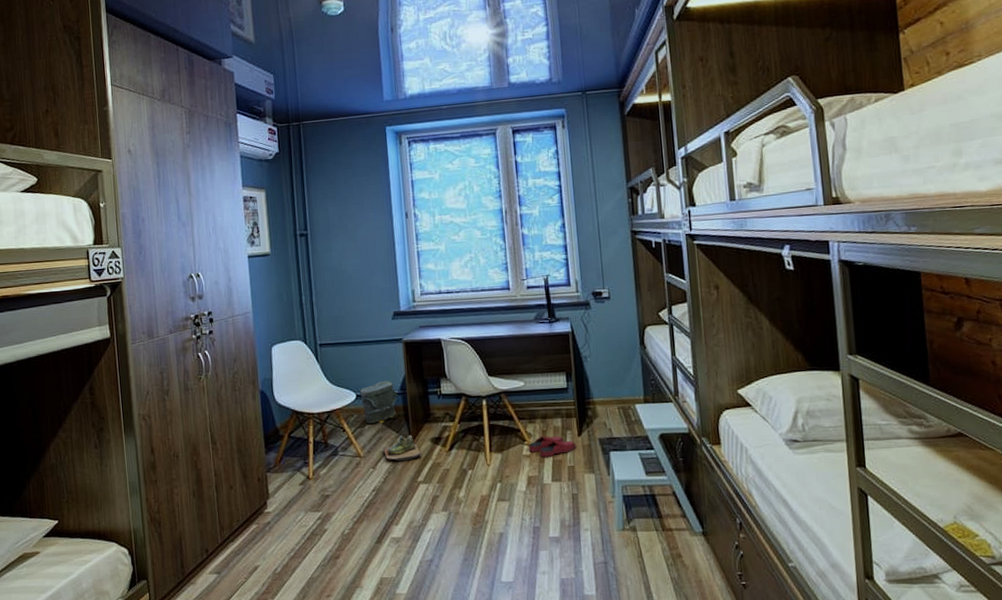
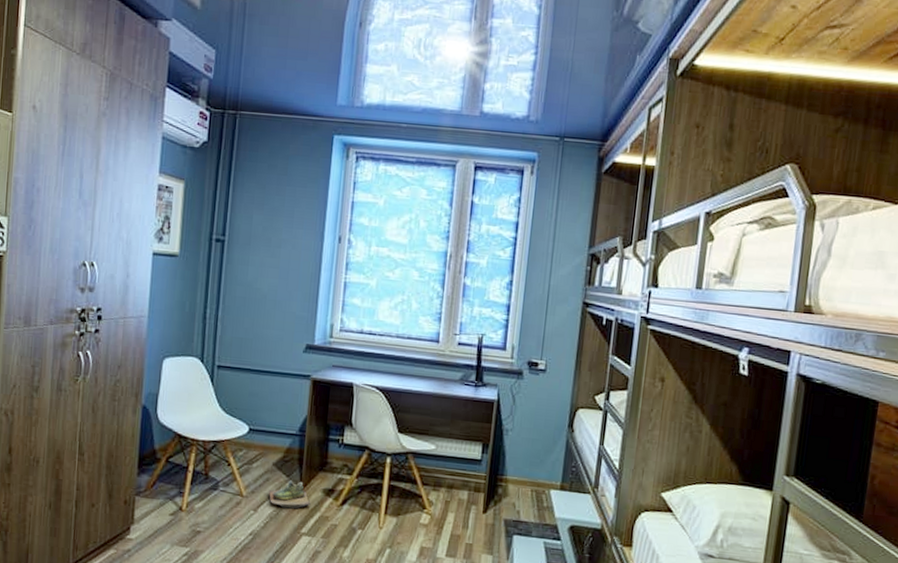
bag: present [359,380,398,424] -> none [253,418,296,463]
slippers: present [528,436,576,458] -> none [426,506,479,531]

